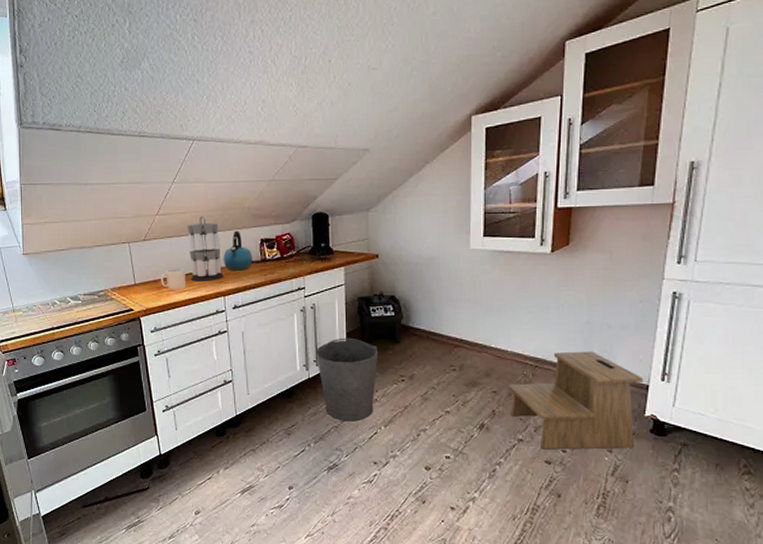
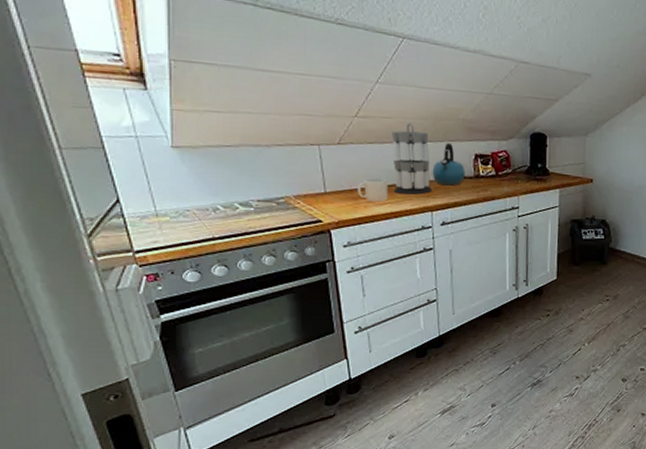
bucket: present [316,337,379,422] -> none [526,258,587,339]

